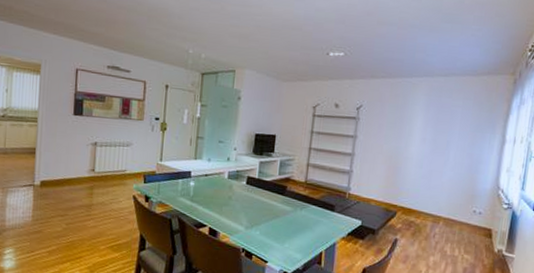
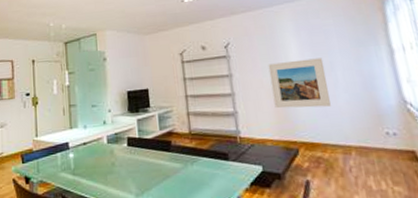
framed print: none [387,132,442,181] -> present [268,58,331,109]

